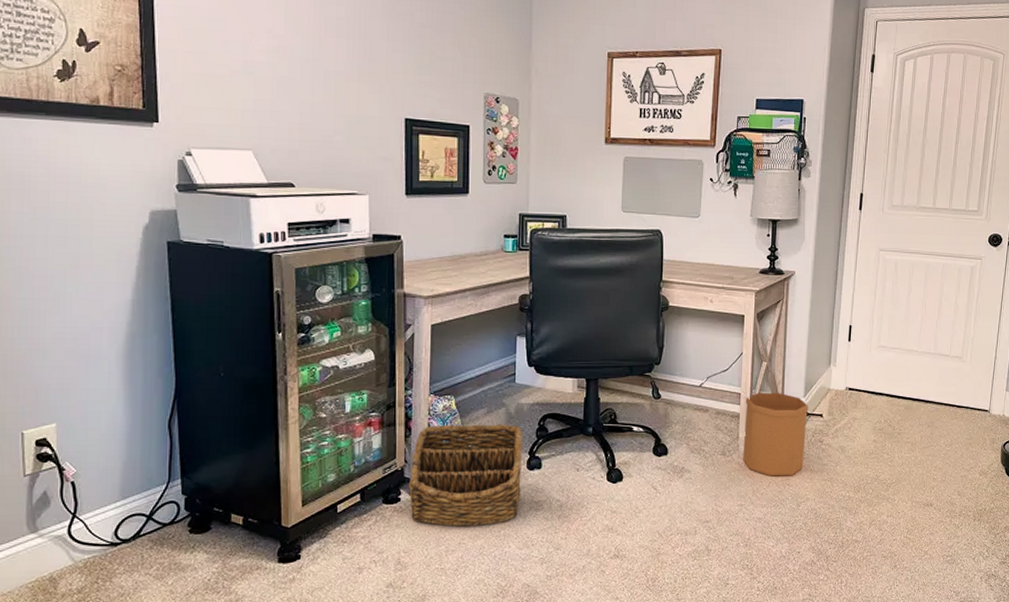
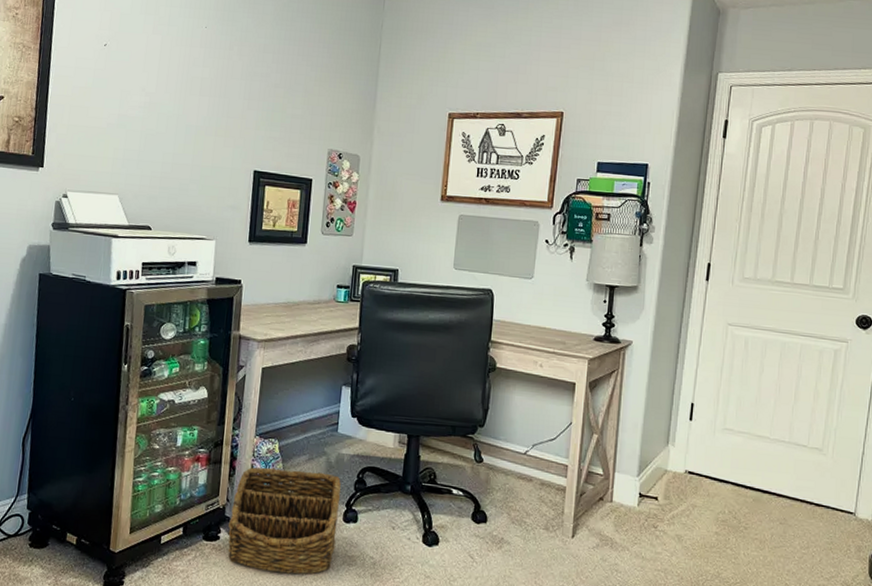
trash bin: present [742,392,809,477] -> none [567,466,643,562]

